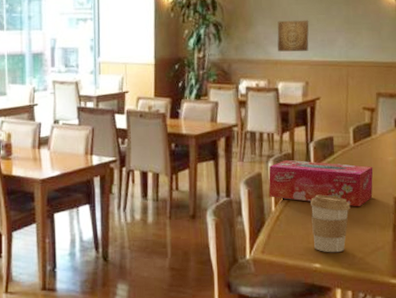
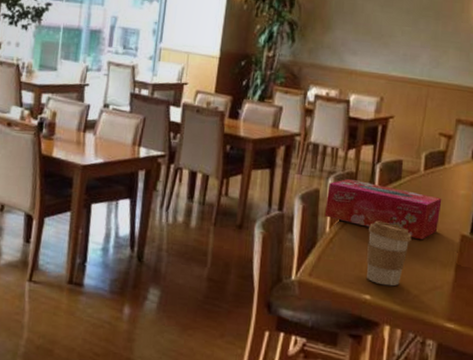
wall art: present [277,20,309,52] -> none [355,27,393,64]

